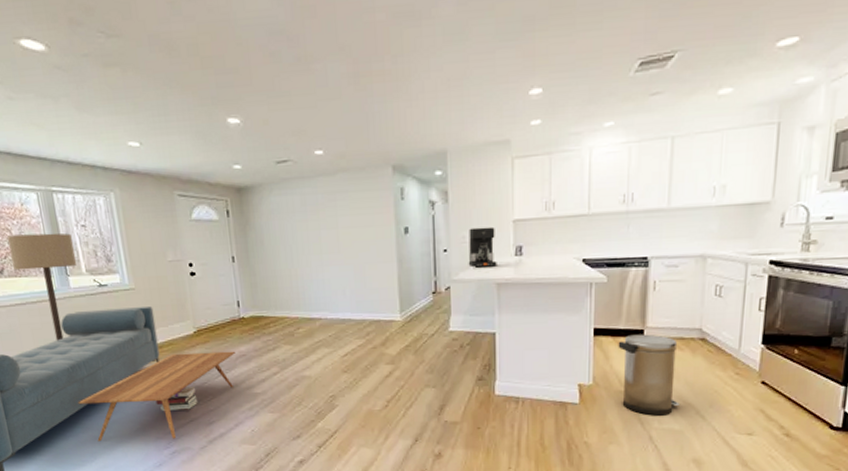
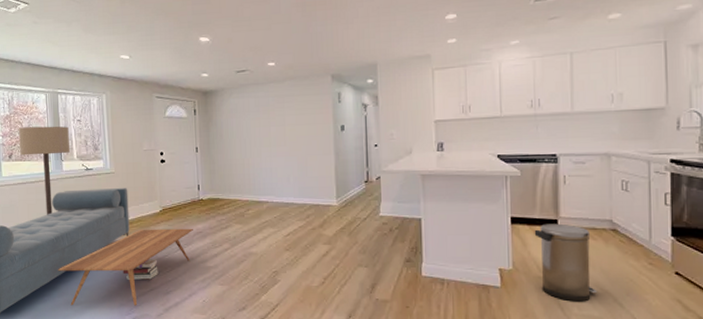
coffee maker: present [468,226,497,268] -> none [396,126,422,161]

